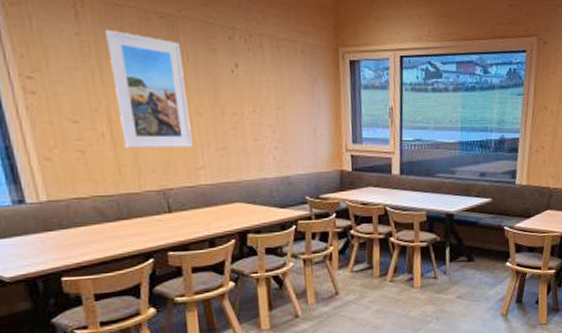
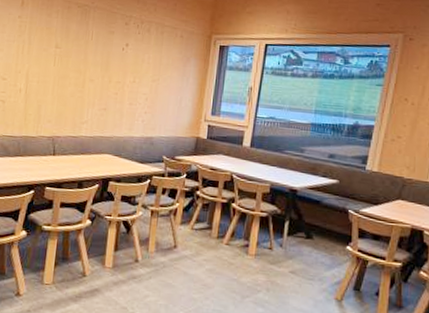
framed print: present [105,30,192,148] -> none [33,15,88,106]

